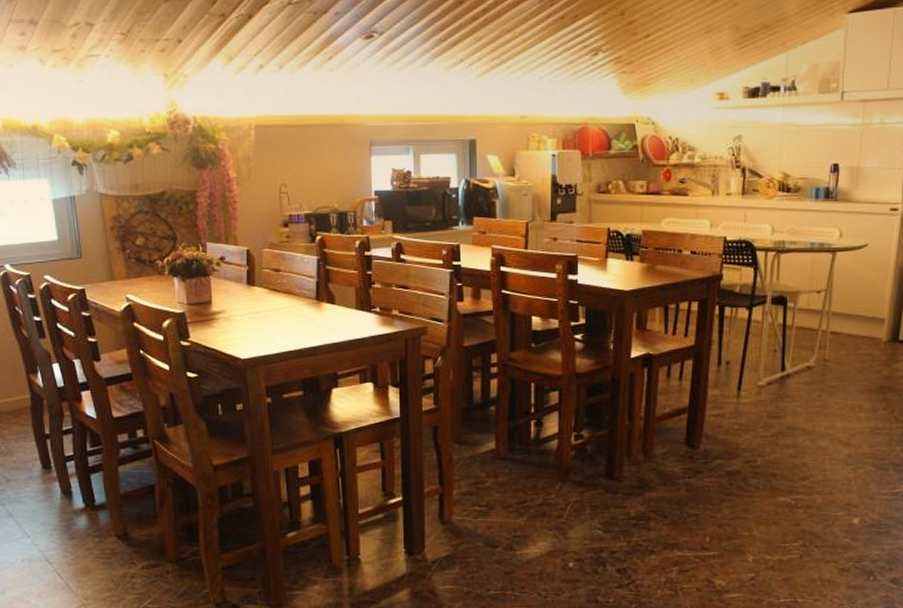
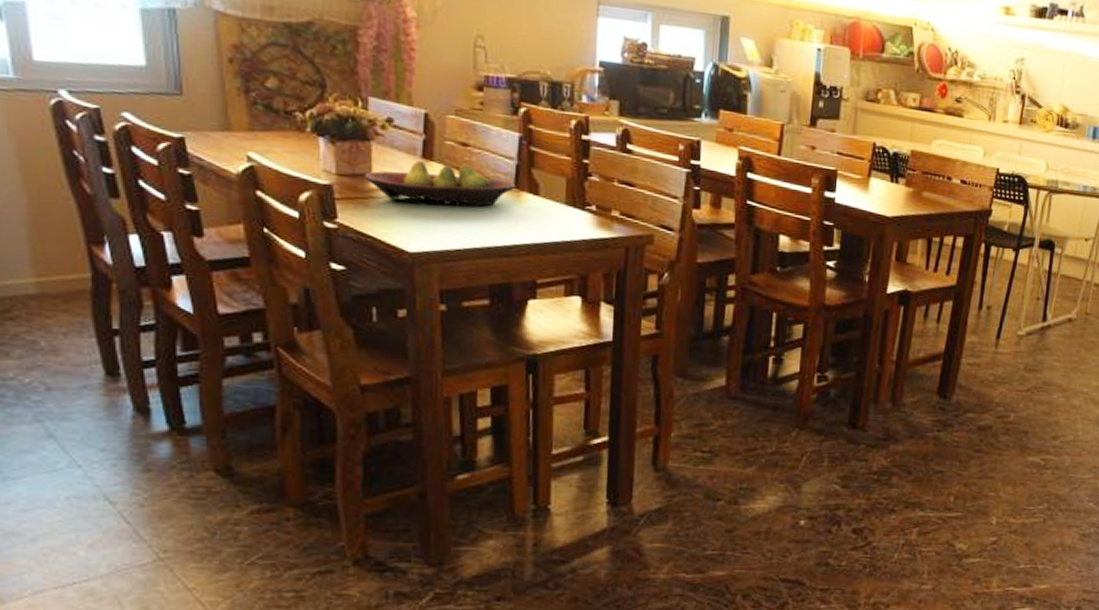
fruit bowl: none [207,286,318,321] -> present [364,160,516,207]

